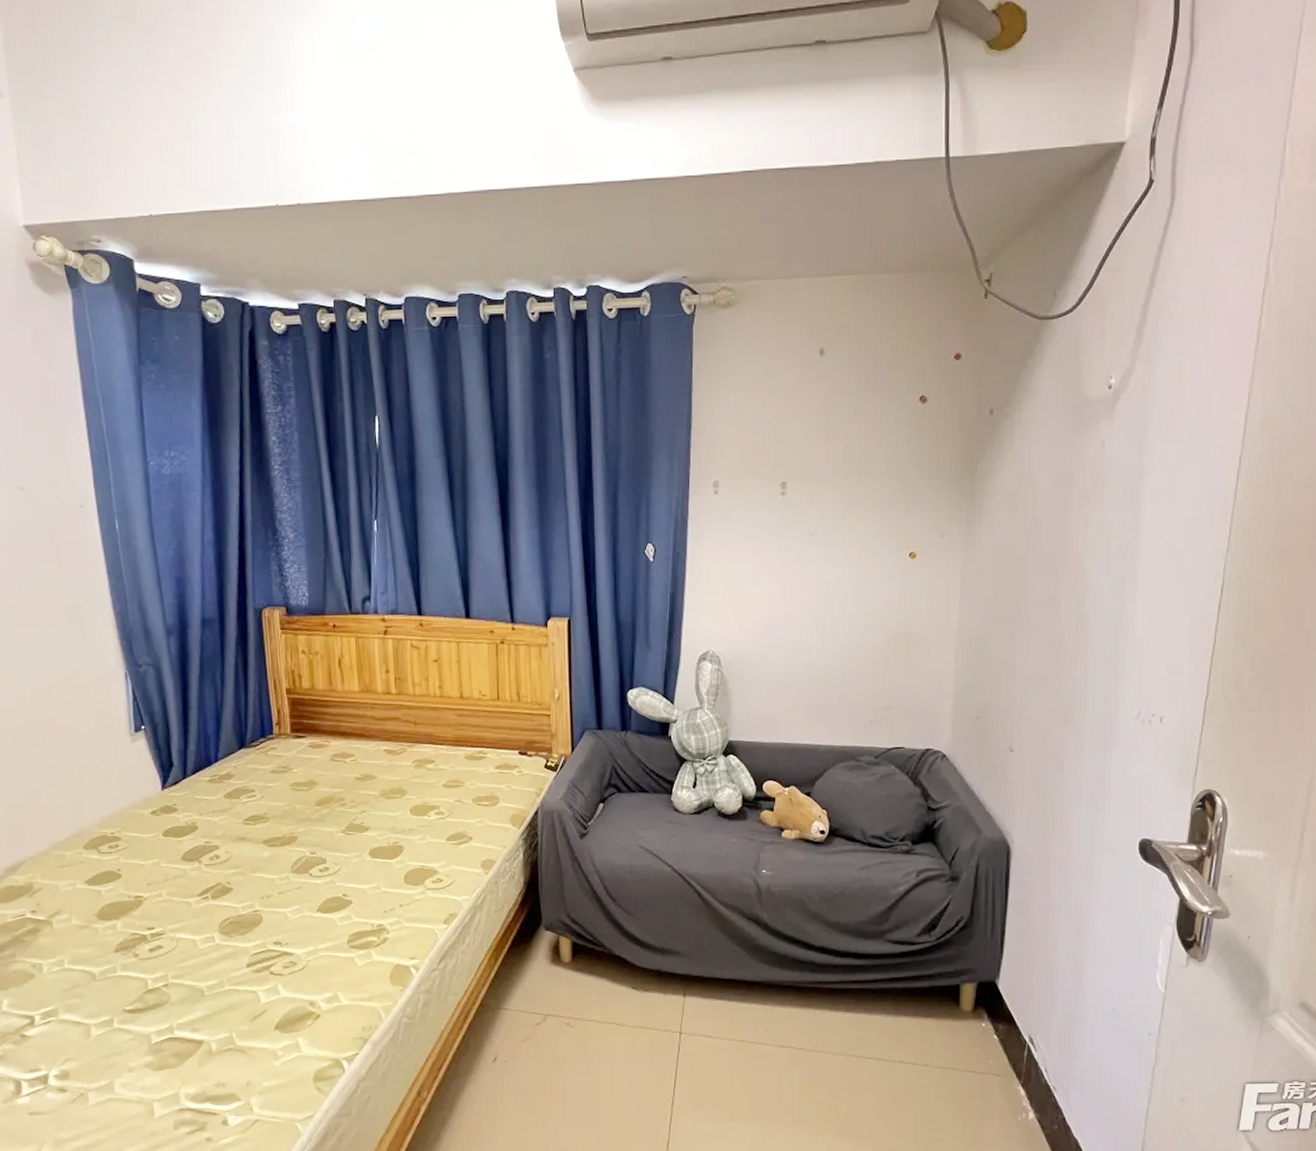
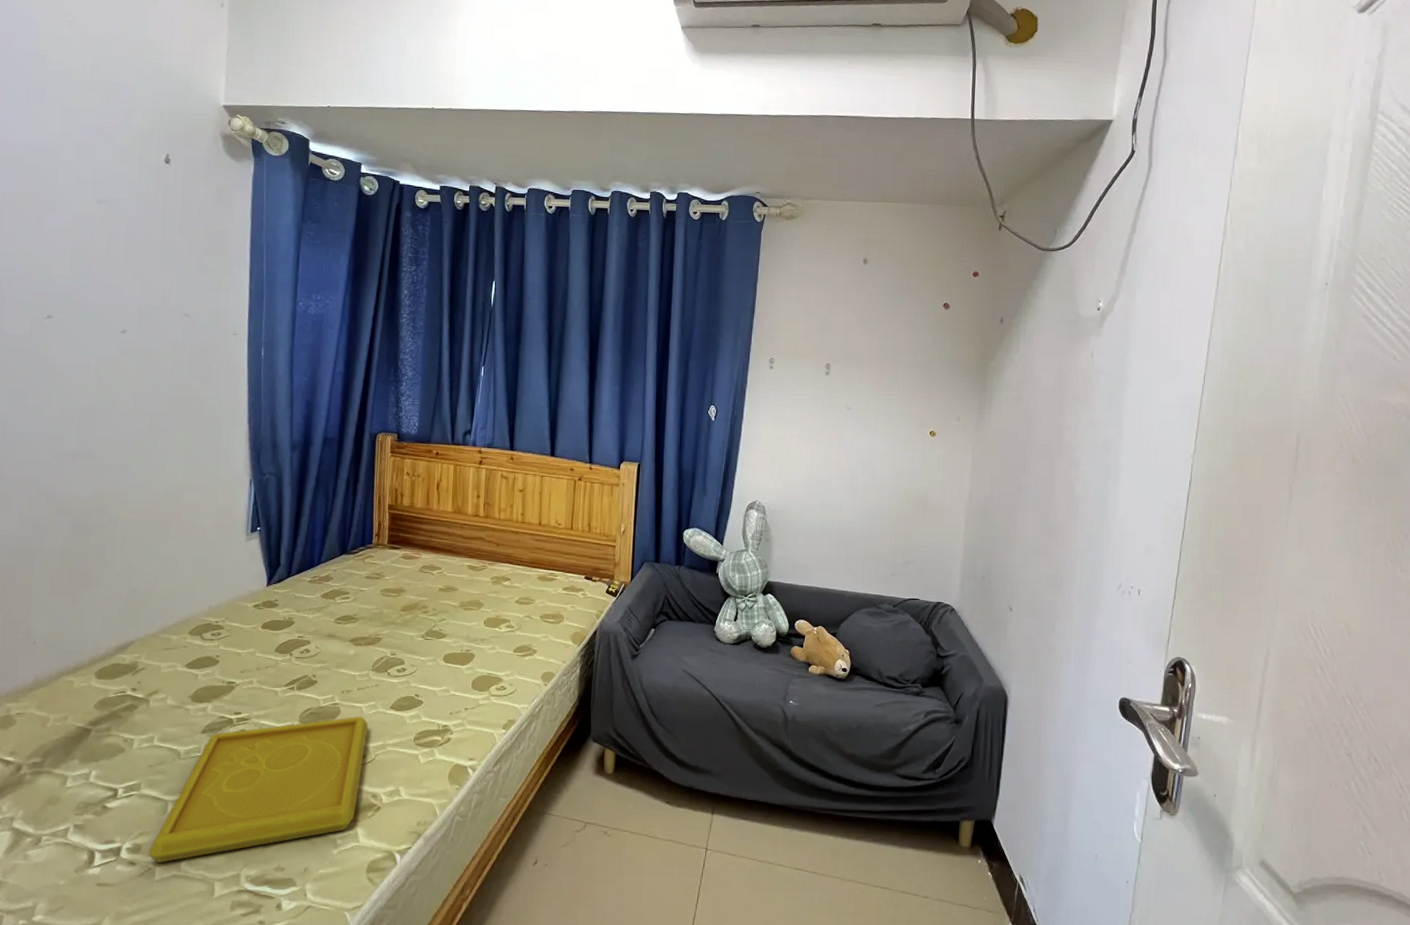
serving tray: none [78,921,296,1087] -> present [149,716,369,863]

